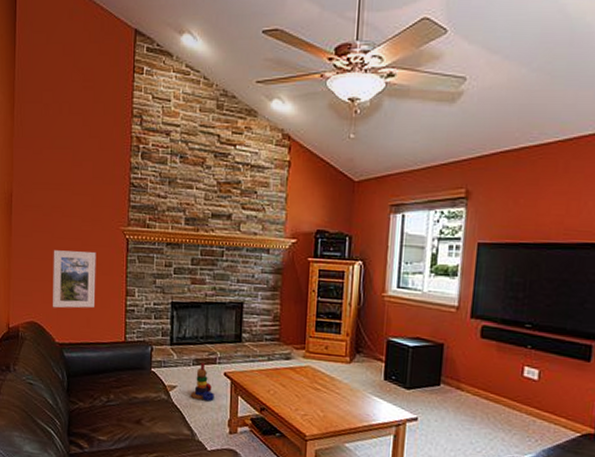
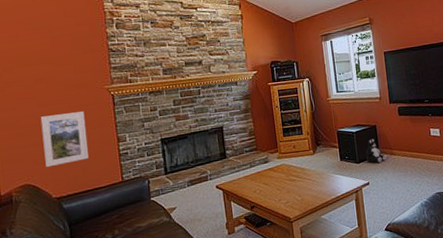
stacking toy: present [190,362,214,402] -> none [189,181,211,215]
plush toy: none [420,361,451,395] -> present [366,138,387,163]

